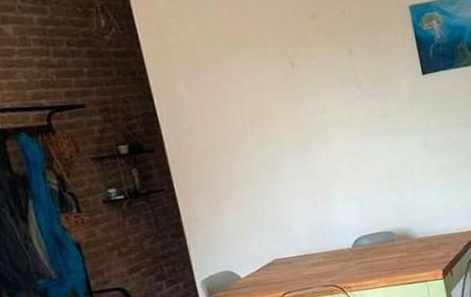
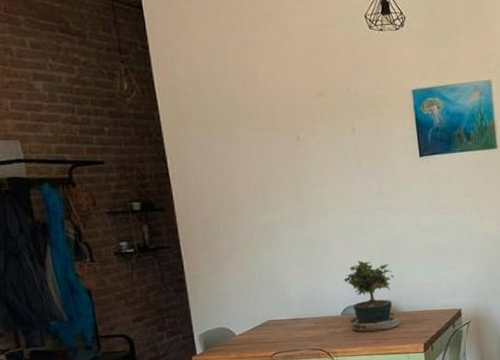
potted plant: none [351,188,416,264] -> present [343,260,400,332]

